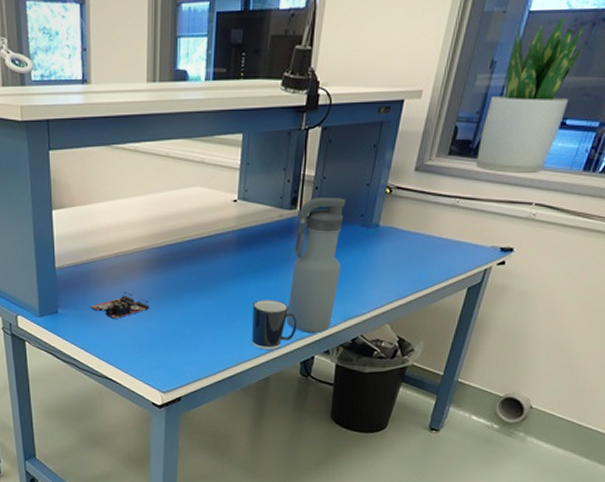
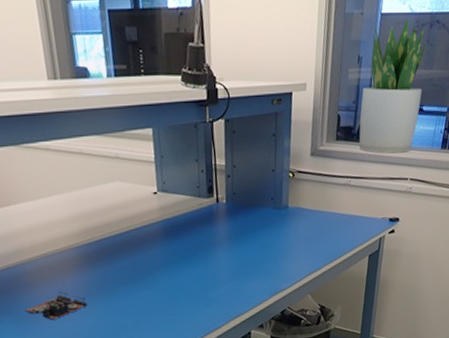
mug: present [251,300,298,350] -> none [187,283,232,332]
water bottle: present [286,196,346,333] -> none [215,184,262,311]

